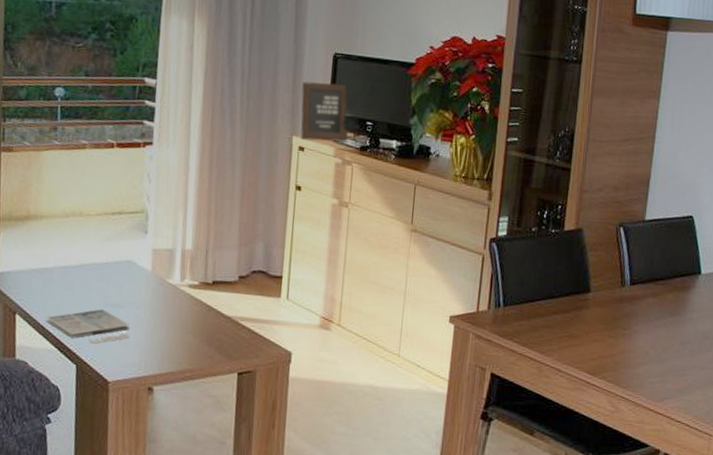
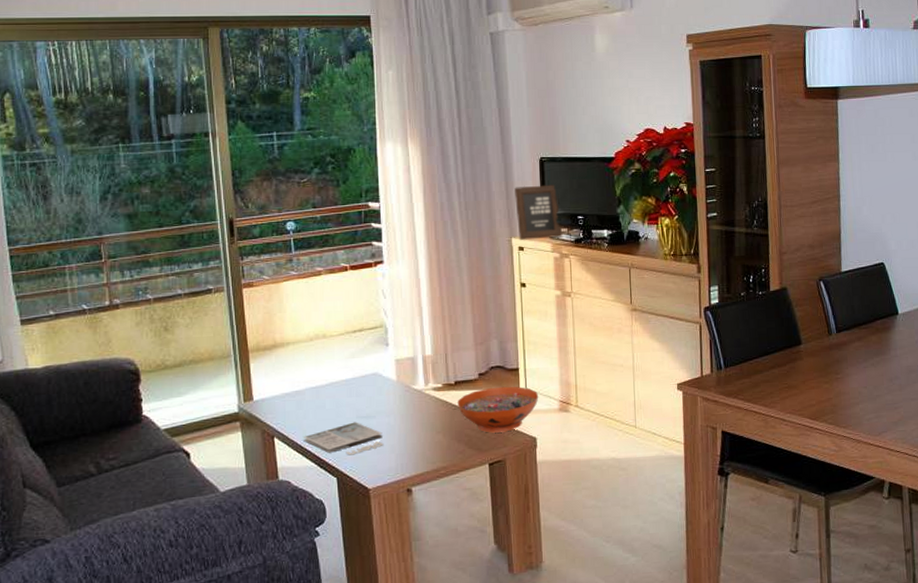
decorative bowl: none [212,292,300,342] -> present [458,386,539,433]

